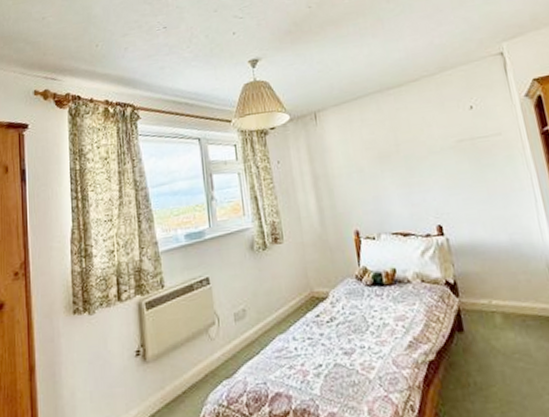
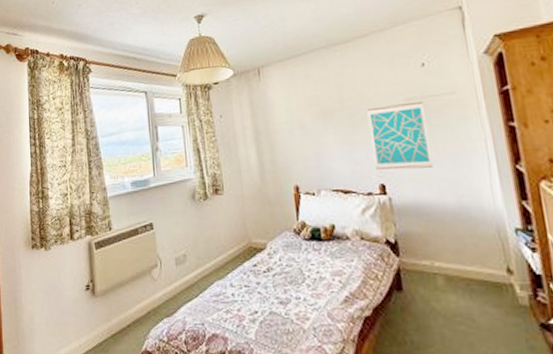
wall art: none [421,142,486,211] -> present [367,100,434,170]

